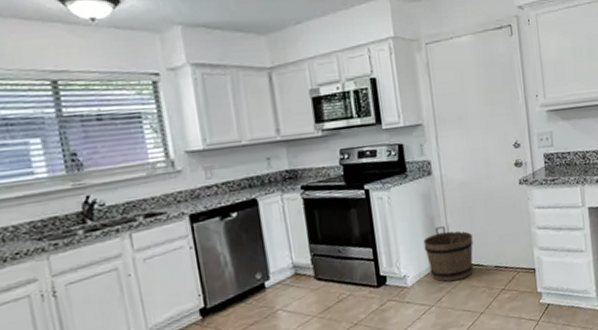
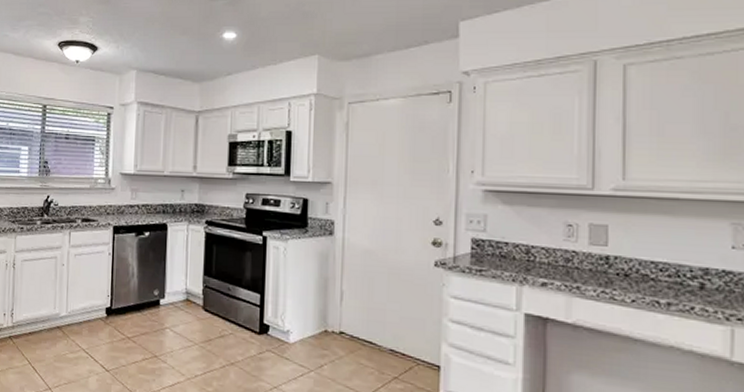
bucket: present [423,226,473,282] -> none [313,290,369,353]

